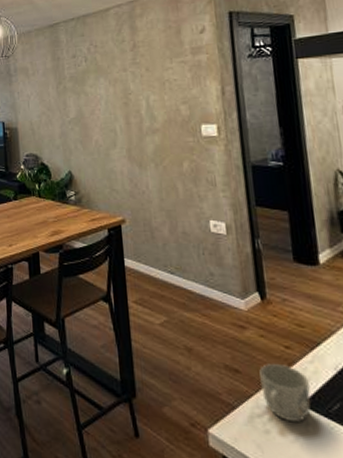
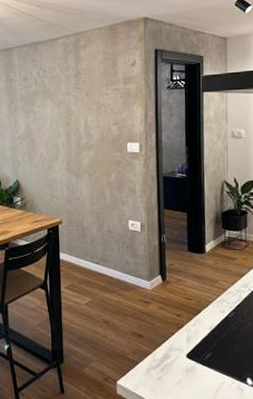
mug: present [259,364,311,422] -> none [157,329,192,369]

